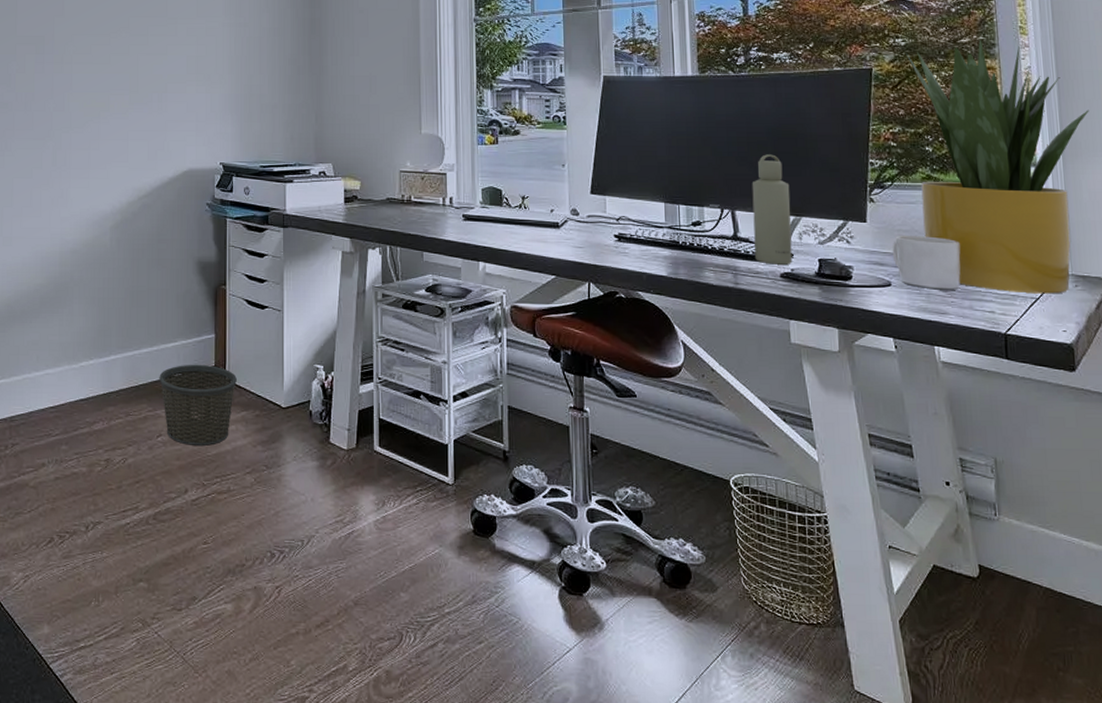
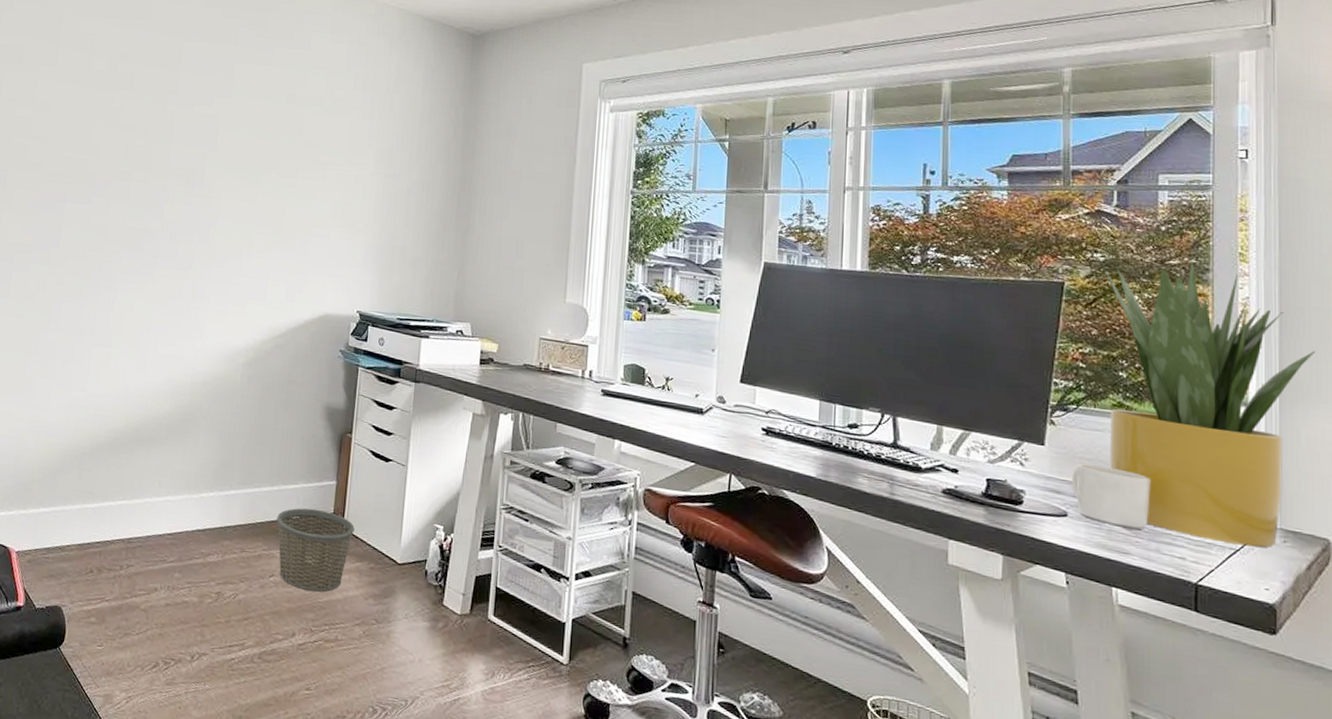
bottle: present [751,154,793,265] -> none [914,361,960,481]

